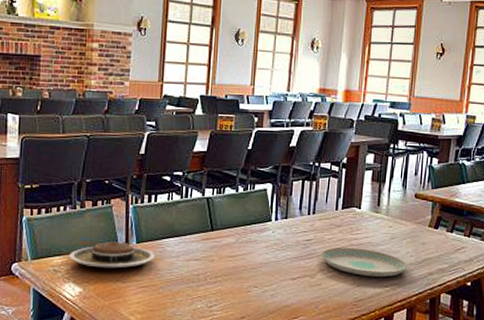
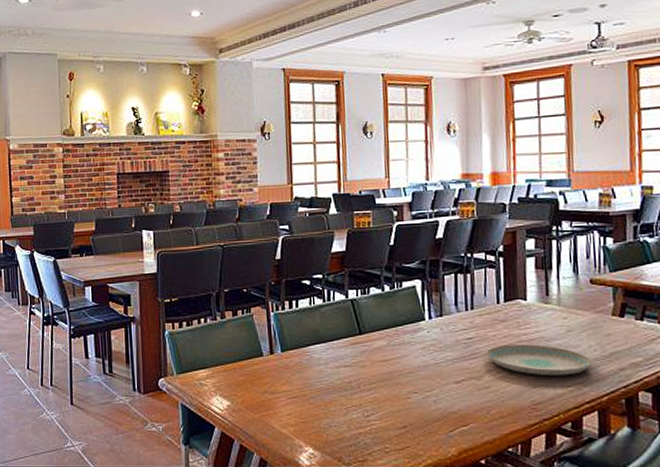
plate: present [69,241,156,268] -> none [214,351,303,379]

